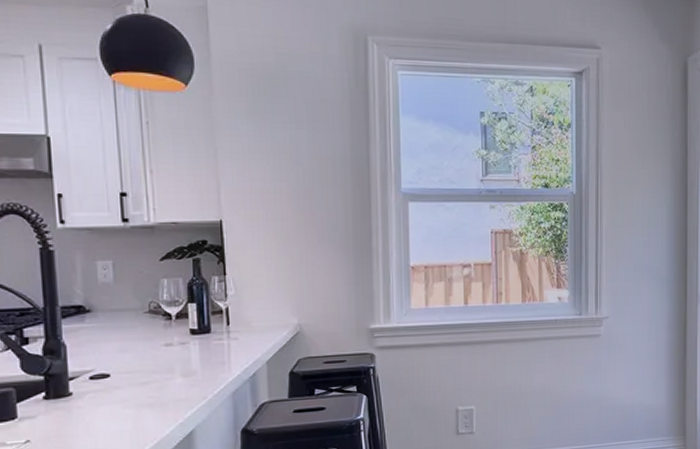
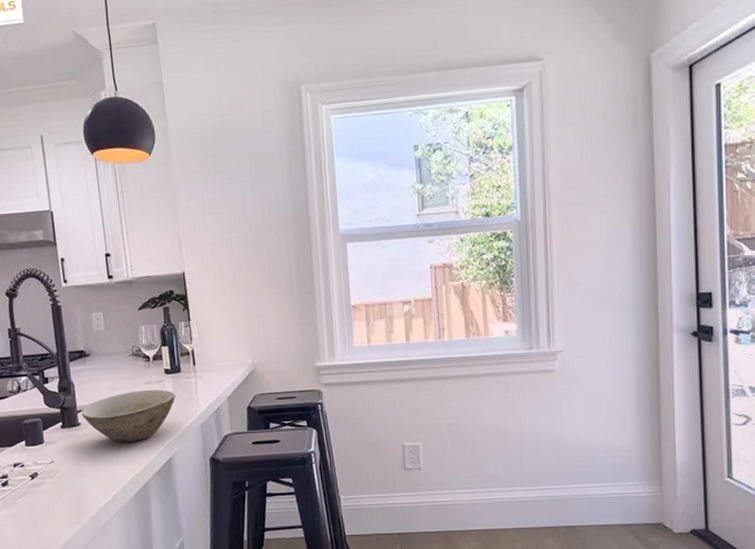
bowl: none [74,352,202,416] -> present [81,389,175,443]

